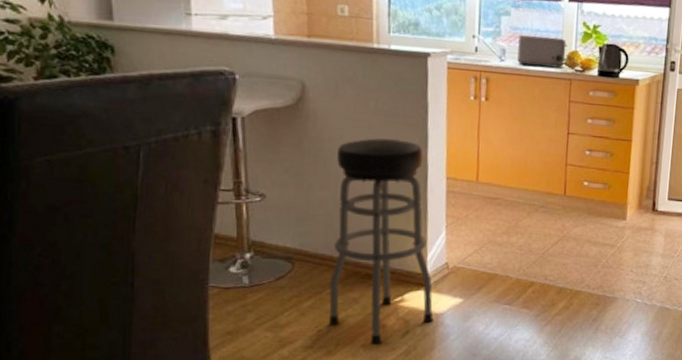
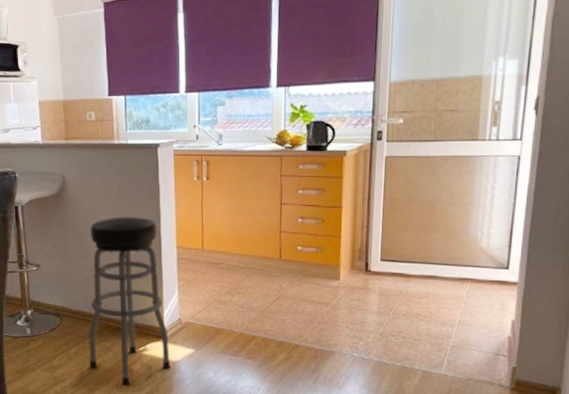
toaster: present [517,35,568,68] -> none [233,120,277,148]

